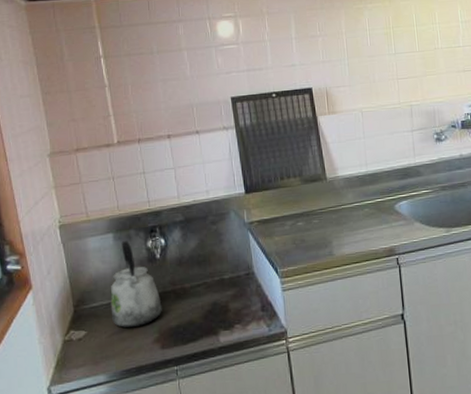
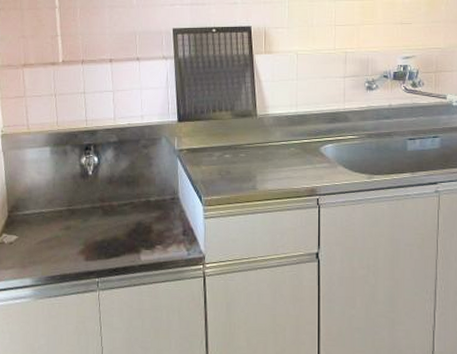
kettle: present [110,241,162,328] -> none [42,155,90,238]

